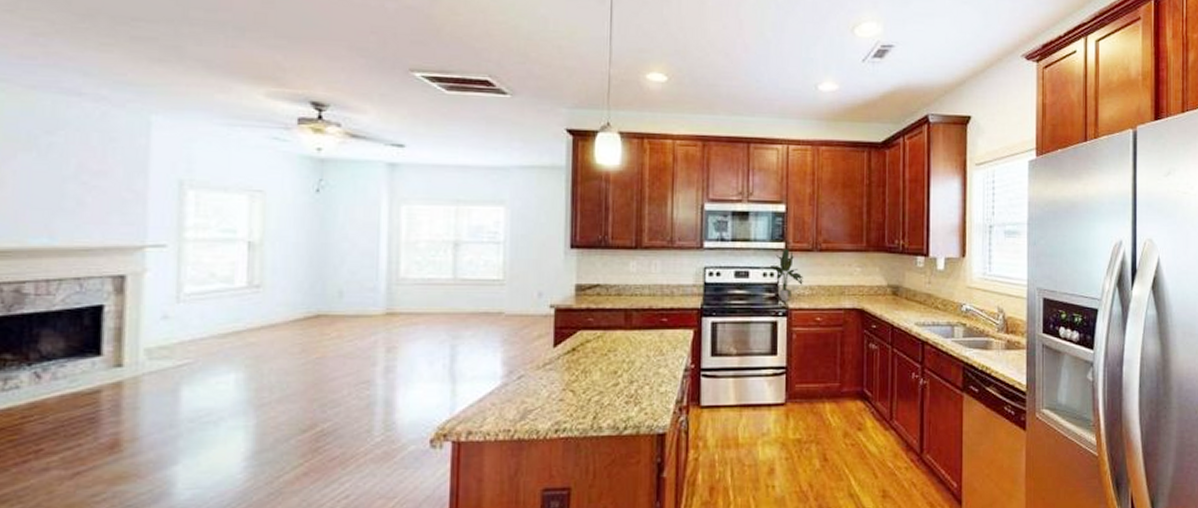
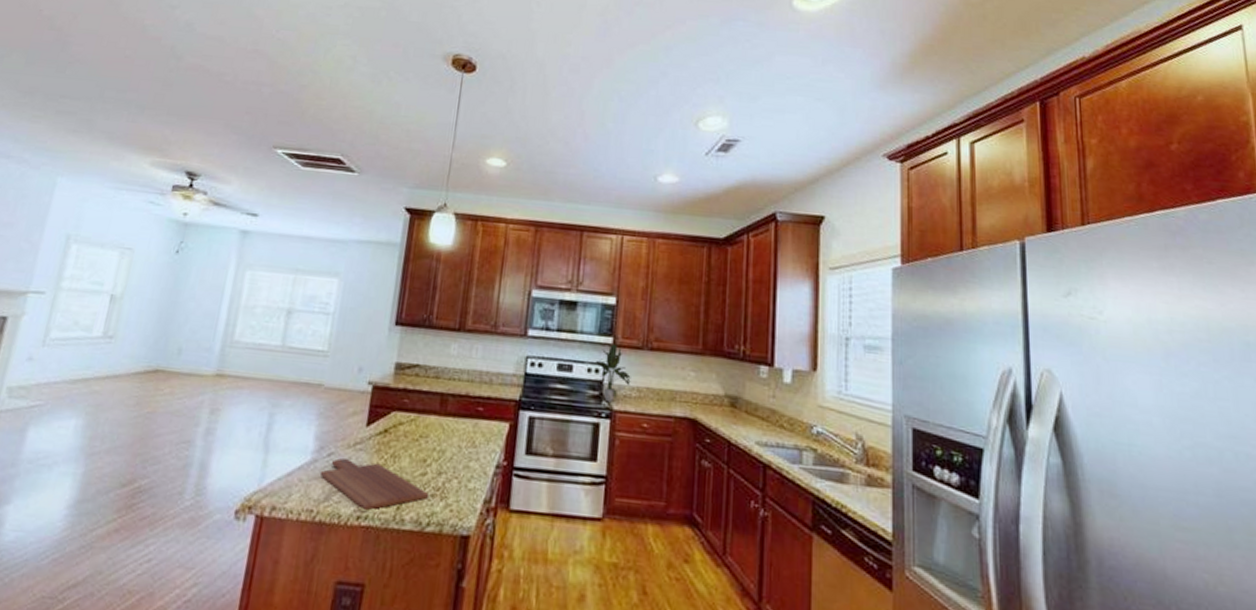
cutting board: none [512,378,624,424] -> present [319,458,430,511]

